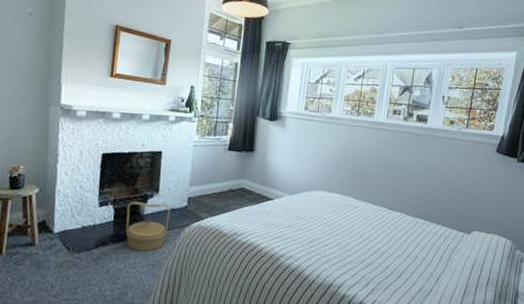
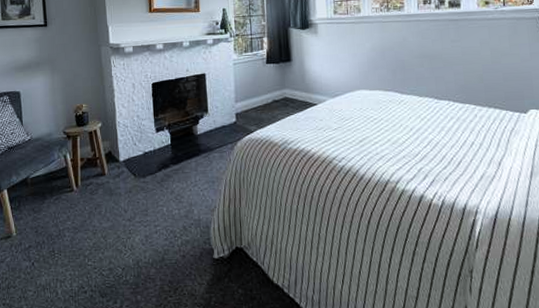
basket: present [125,201,171,251] -> none [181,122,221,169]

